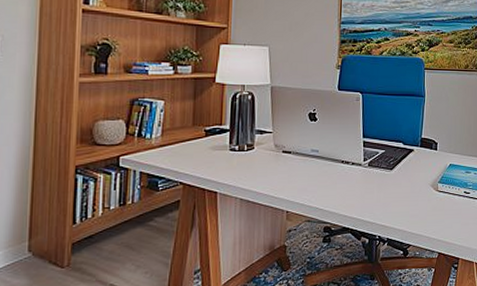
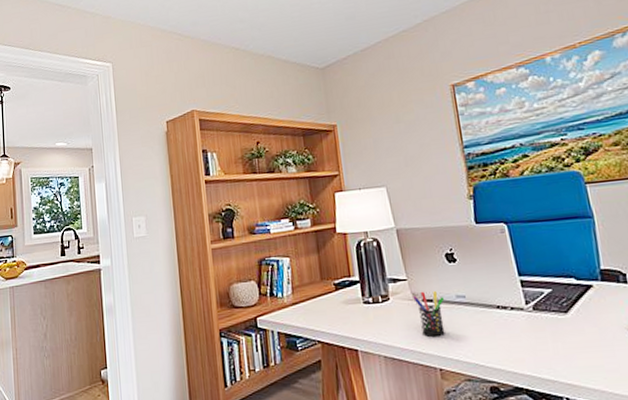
pen holder: none [275,143,301,183] -> present [413,291,445,337]

